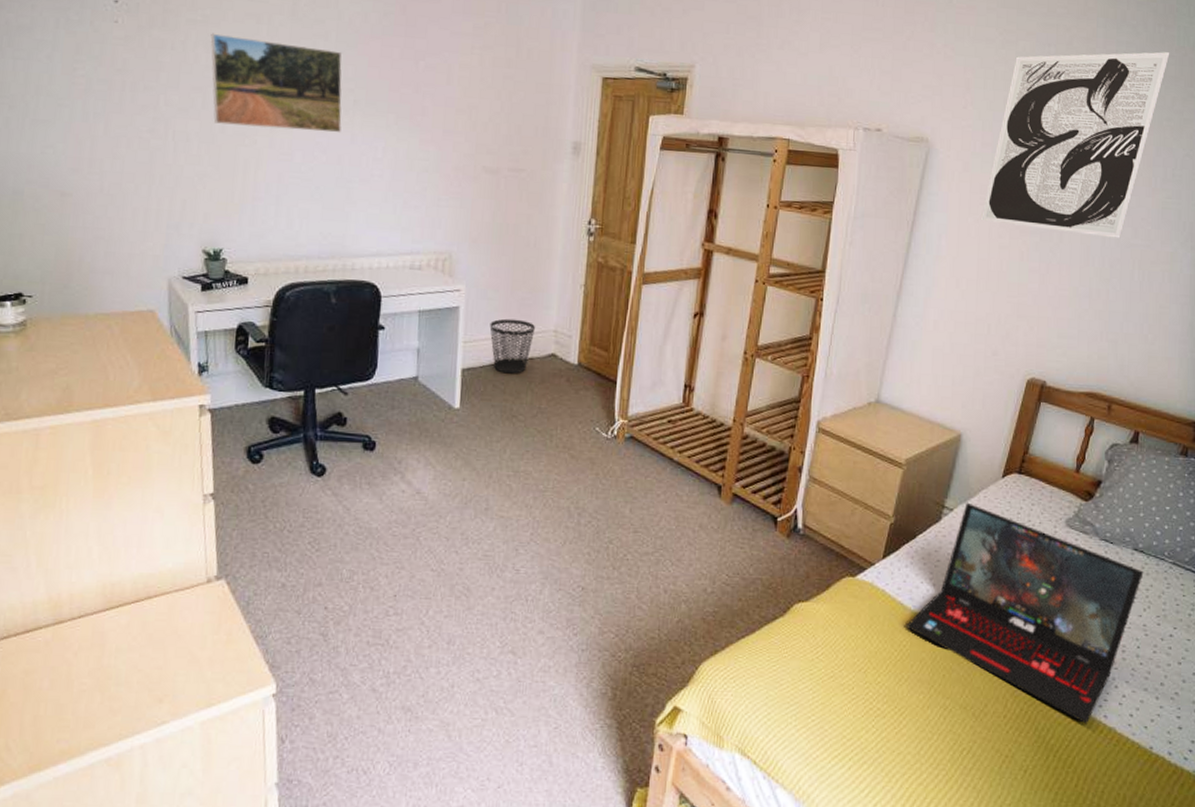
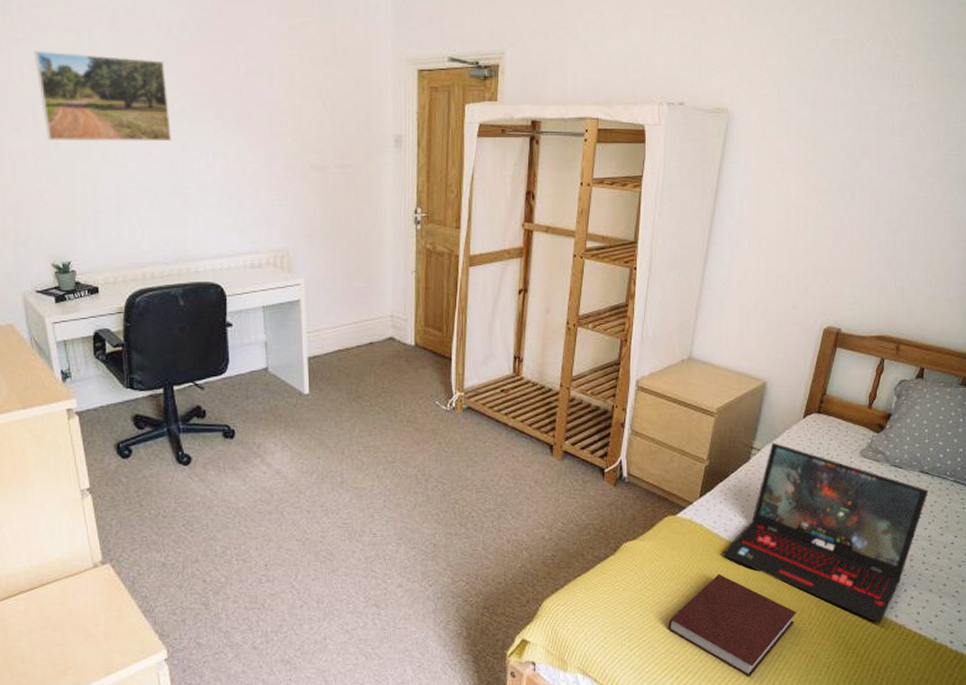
wastebasket: present [489,318,535,374] -> none [330,307,372,359]
notebook: none [841,649,990,775] -> present [668,574,797,677]
wall art: present [980,51,1170,239] -> none [778,9,952,192]

